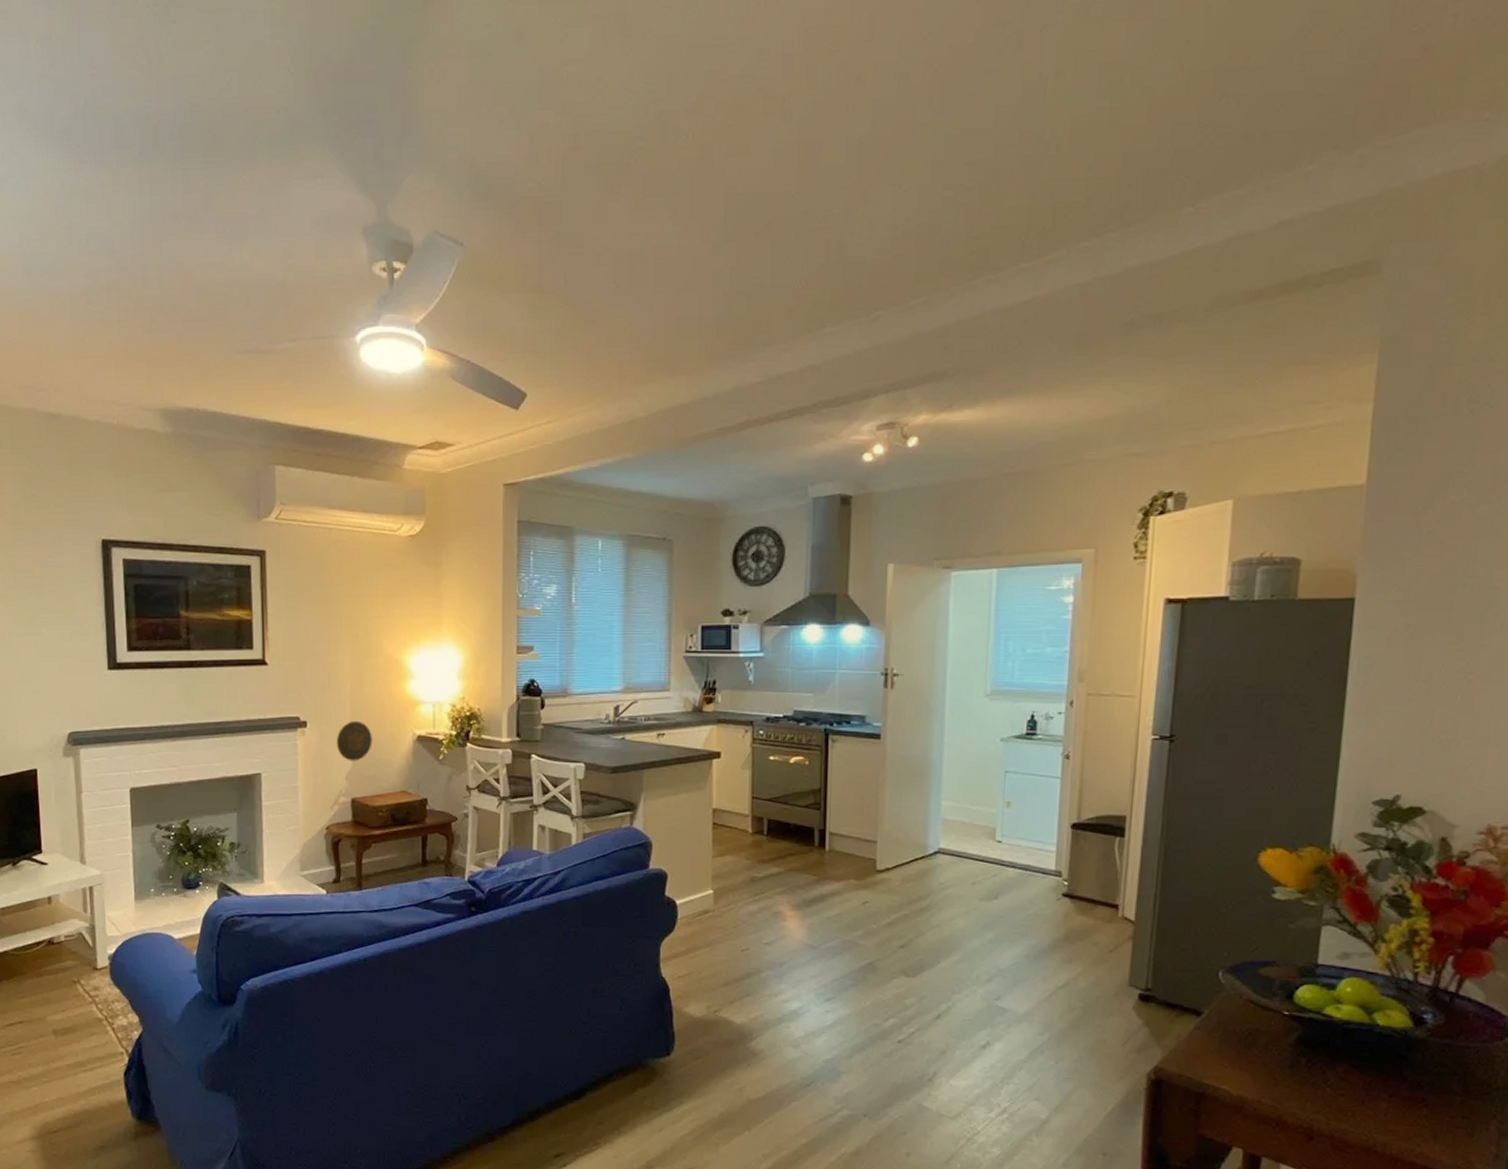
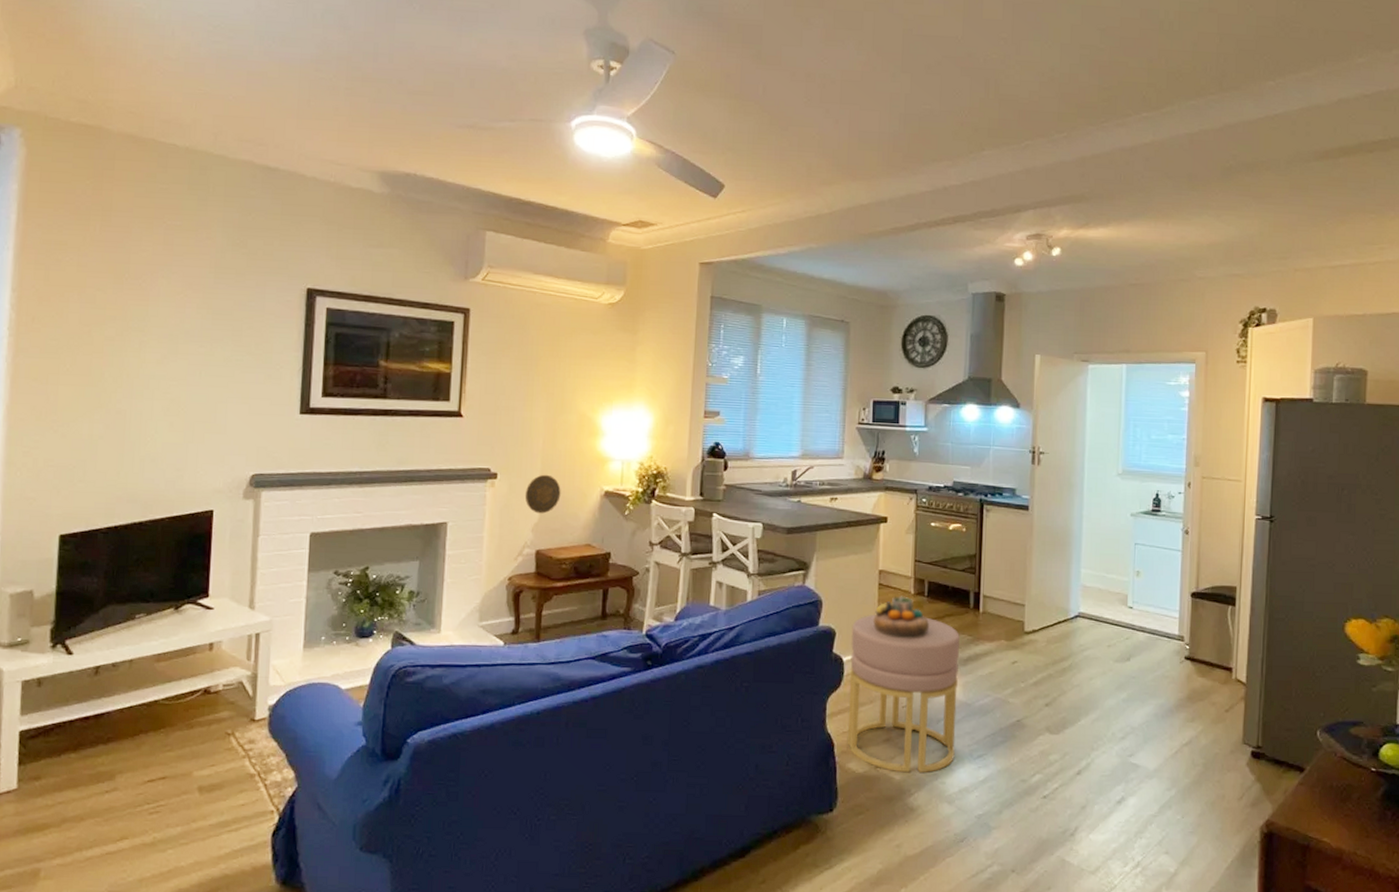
ottoman: none [683,855,803,1018] -> present [847,614,960,773]
decorative bowl: none [708,835,769,880] -> present [873,595,929,639]

